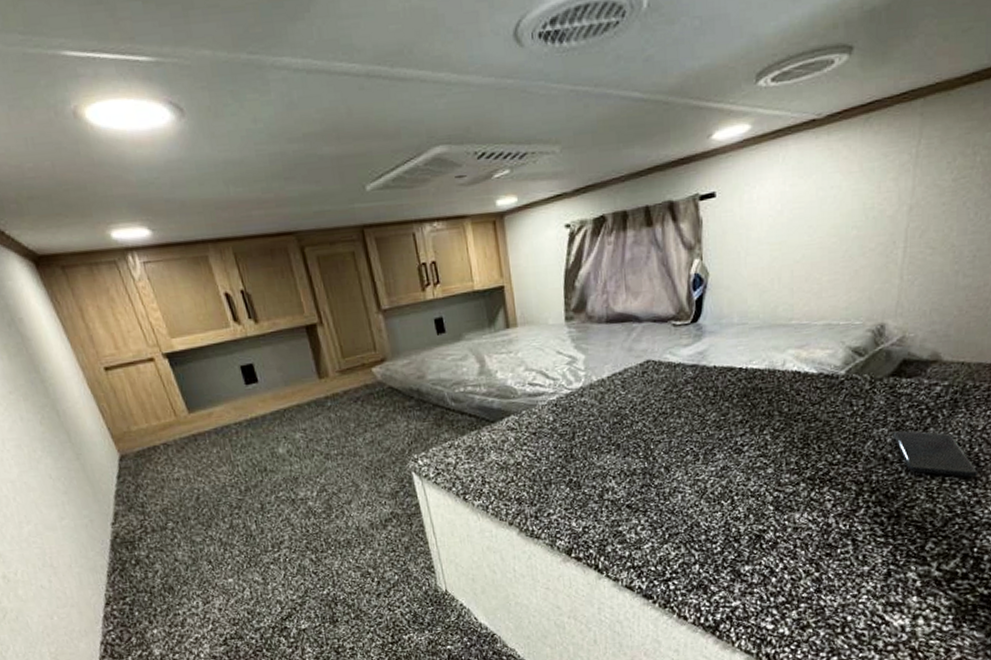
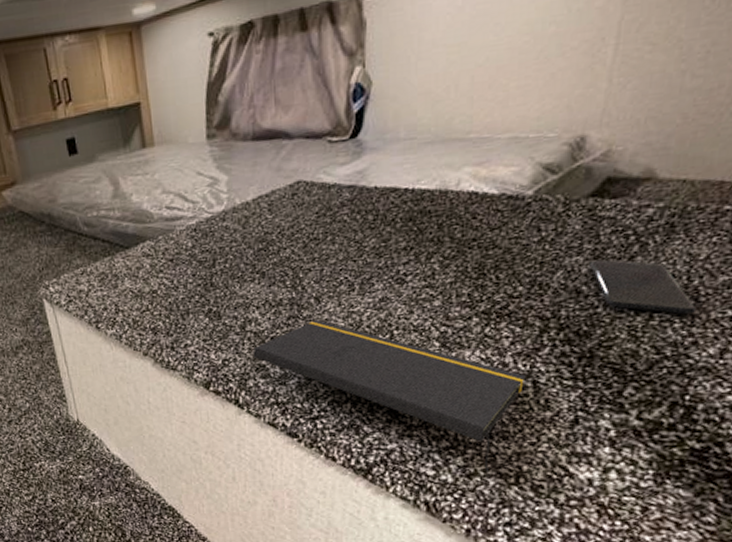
notepad: none [610,487,846,624] -> present [252,319,526,472]

